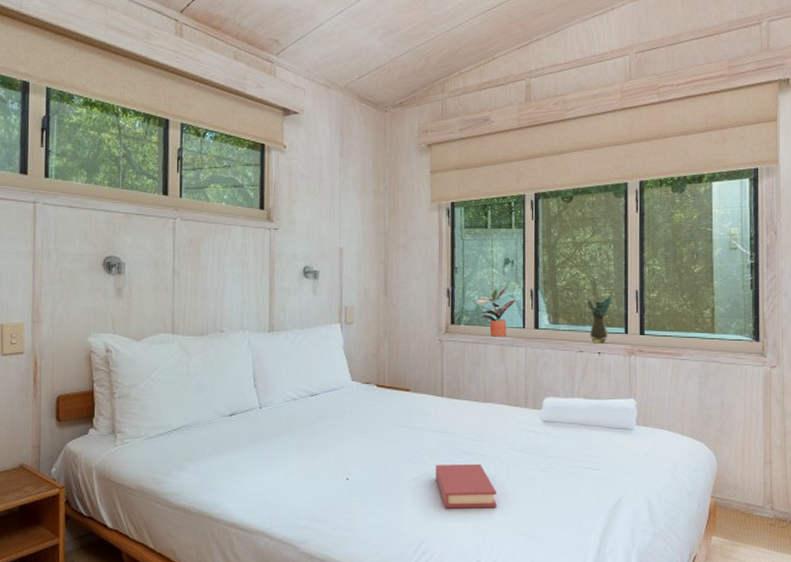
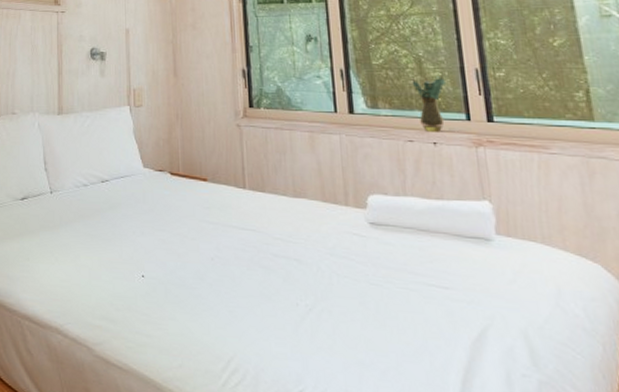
book: present [435,464,497,509] -> none [241,267,319,326]
potted plant: present [476,286,517,337] -> none [276,65,324,123]

